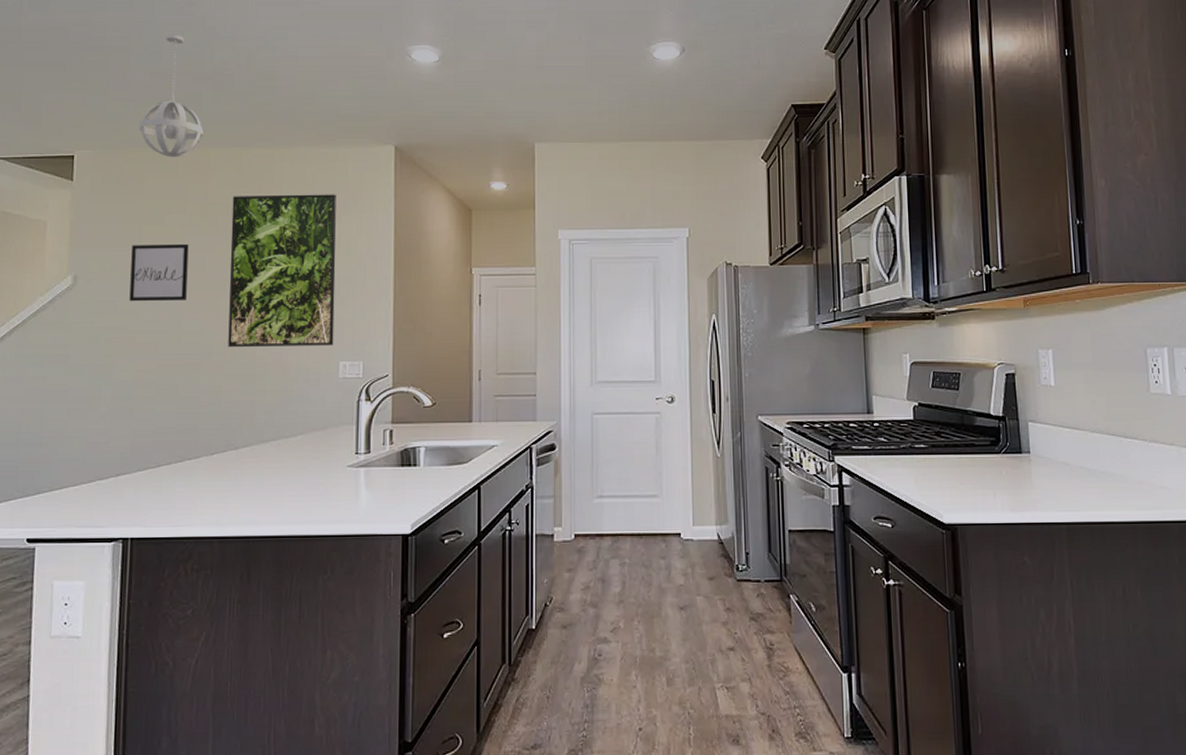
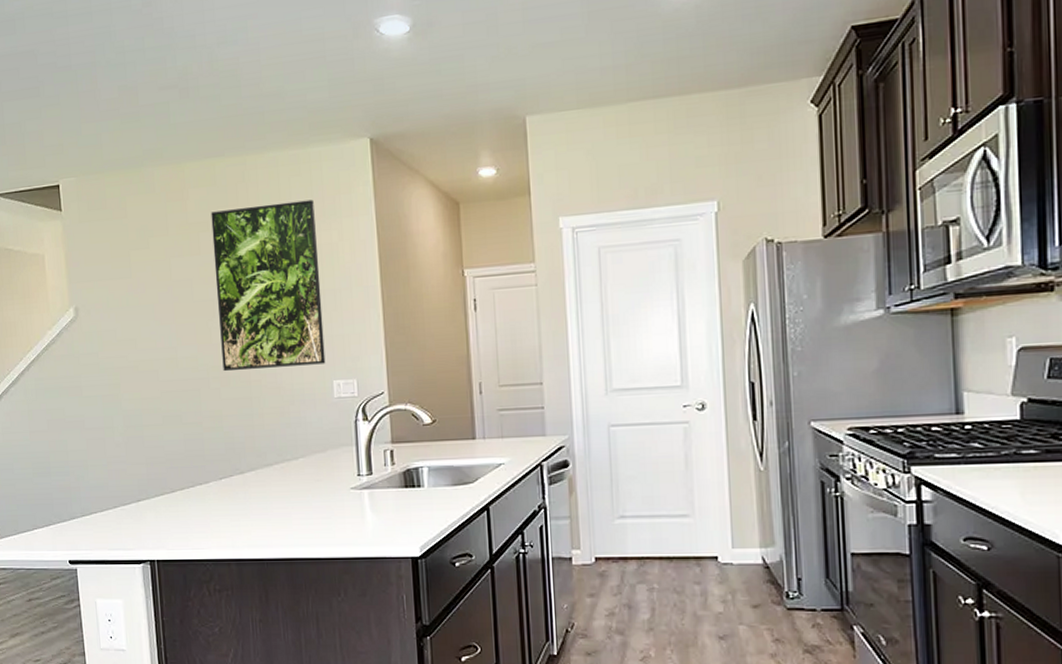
wall art: present [129,243,189,301] -> none [123,266,179,329]
pendant light: present [140,34,204,158] -> none [114,41,175,177]

